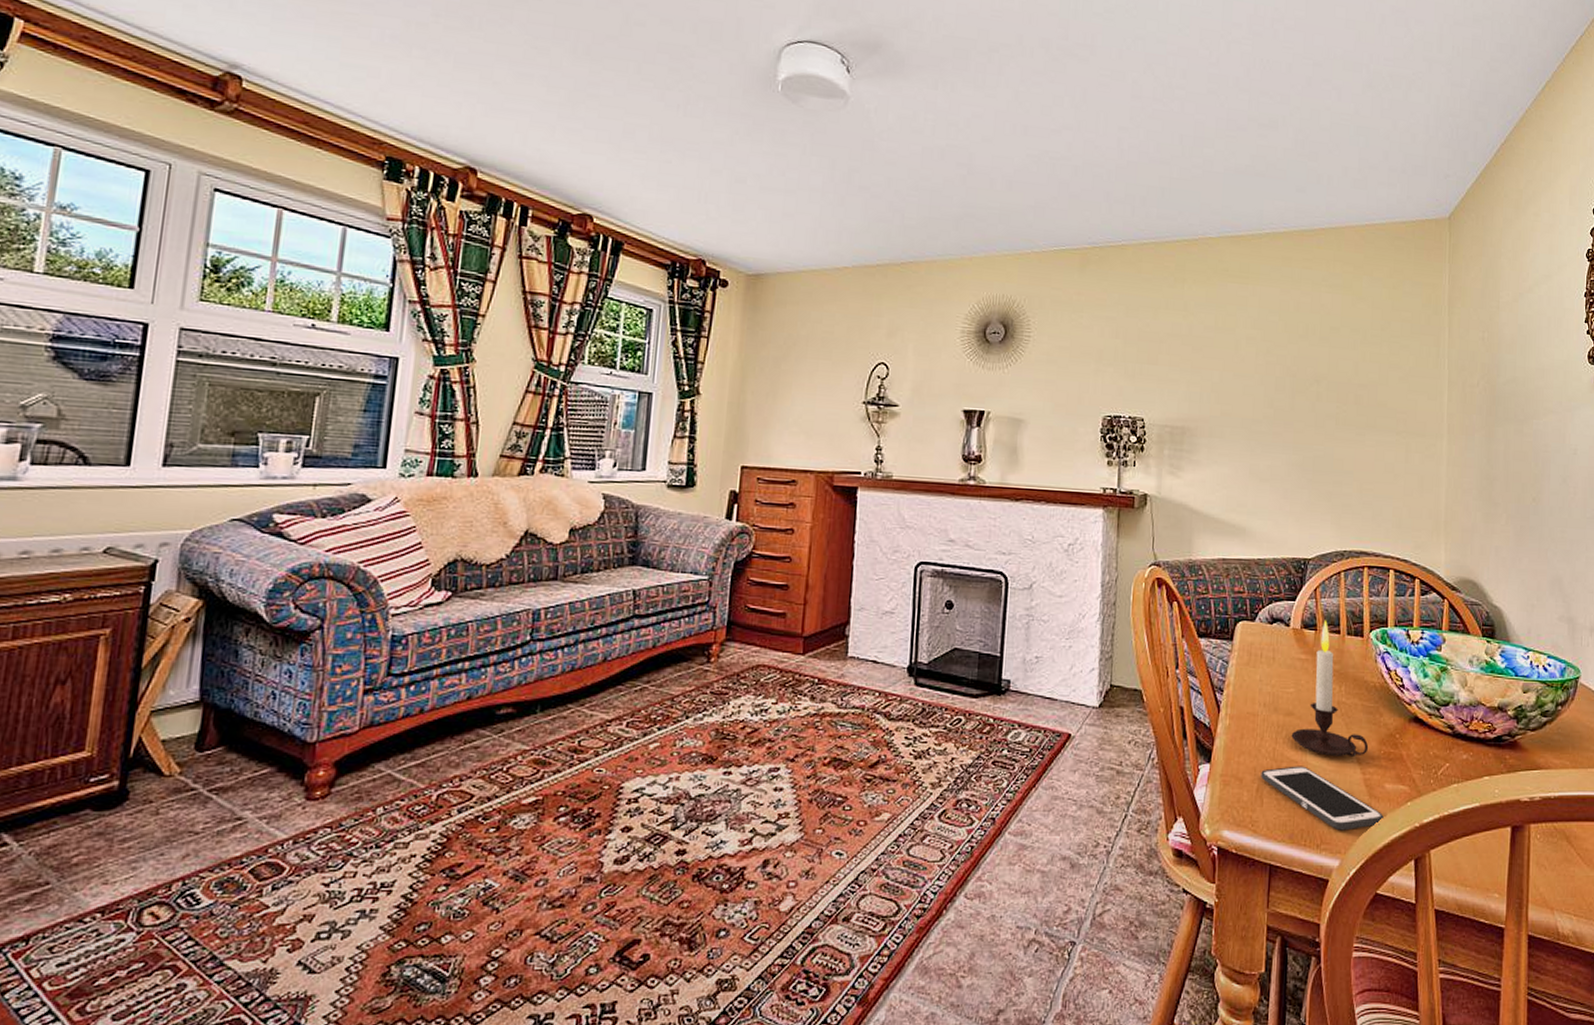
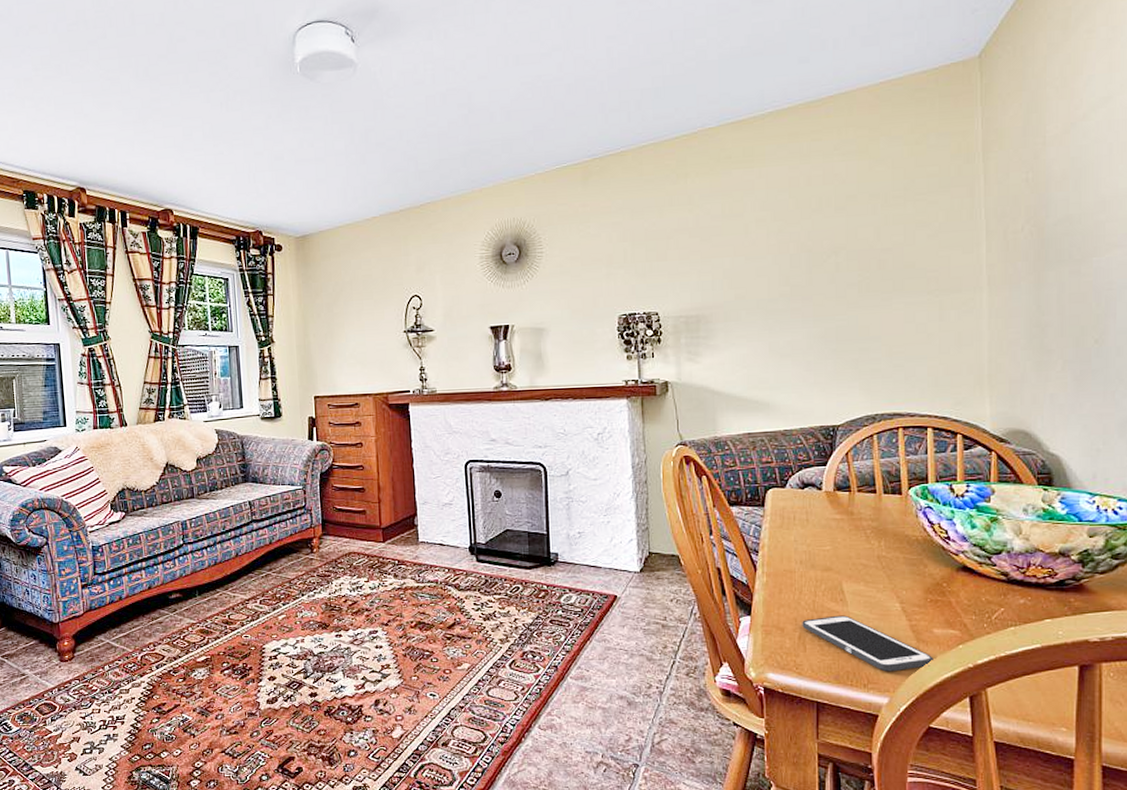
candle: present [1291,620,1369,758] -> none [830,481,914,606]

